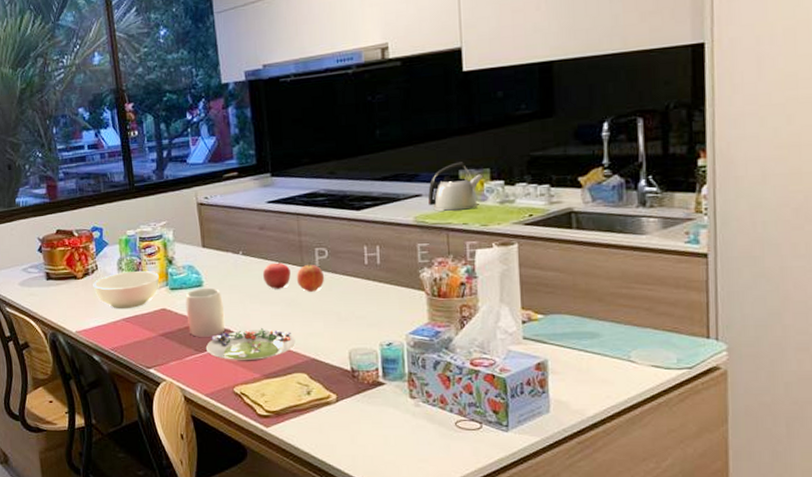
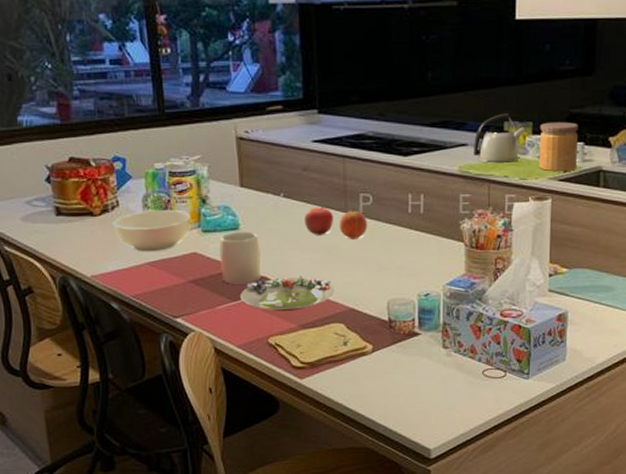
jar: none [498,165,543,217] -> present [539,122,578,172]

